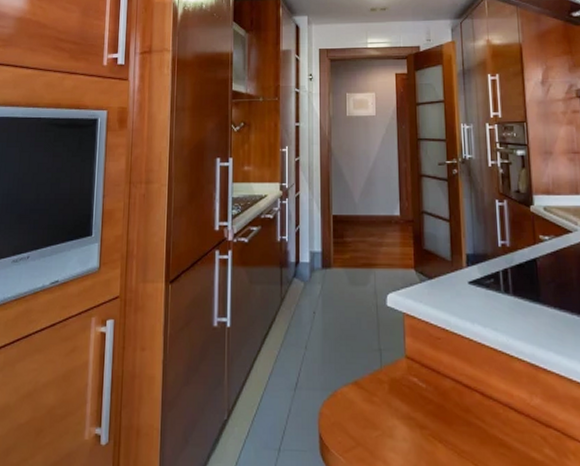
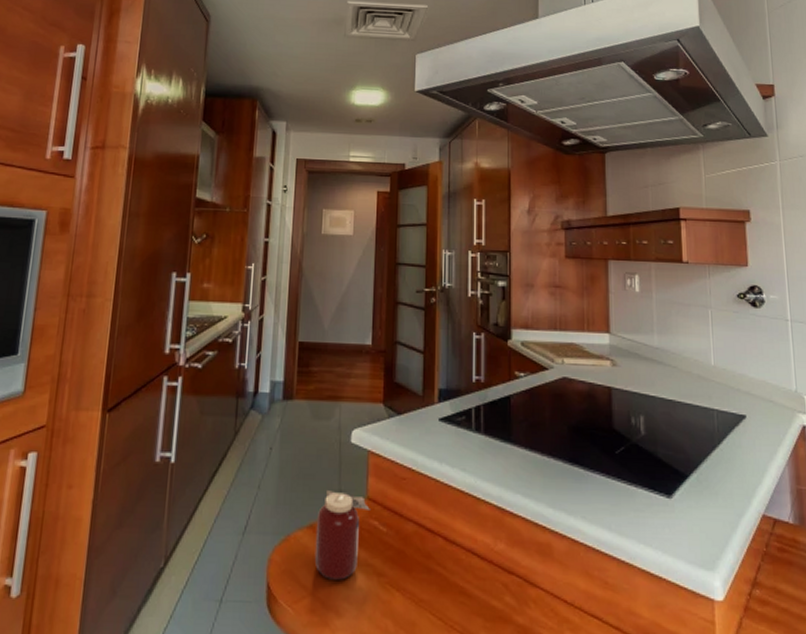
jar: none [360,350,409,432] -> present [314,491,370,580]

